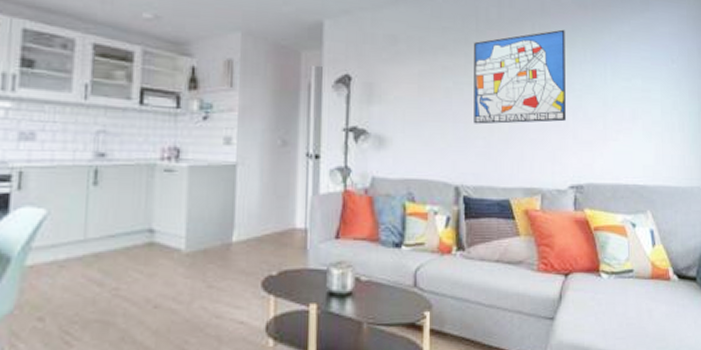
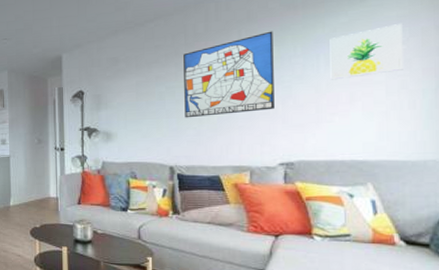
wall art: none [615,41,674,94] -> present [330,24,403,80]

